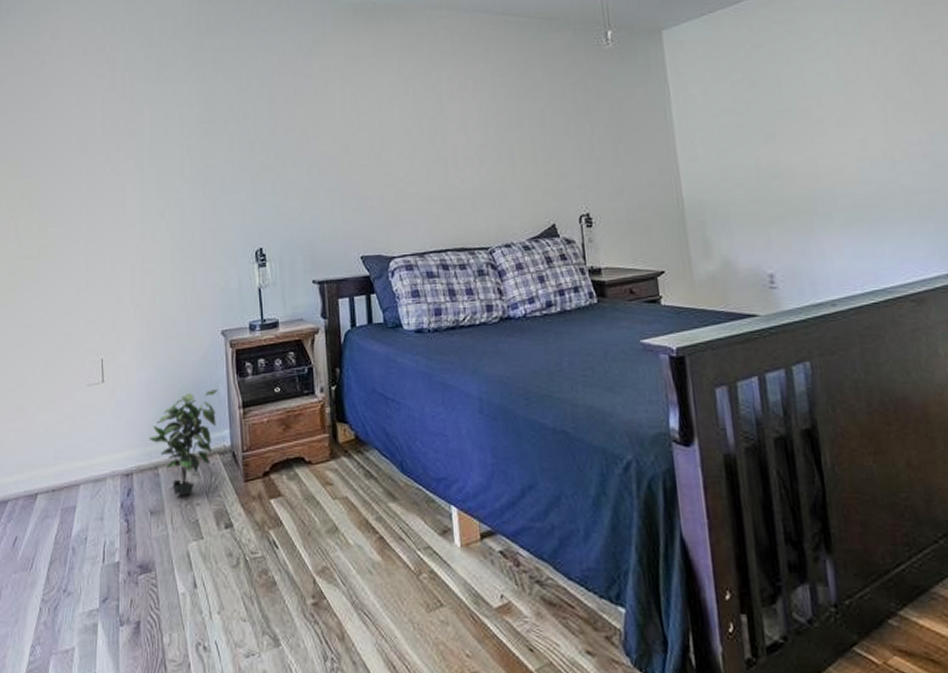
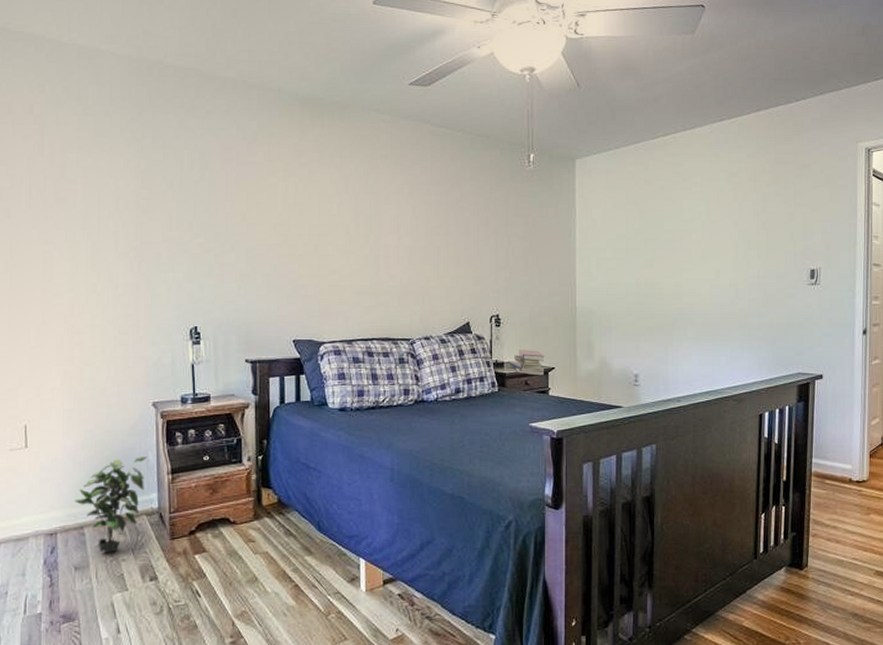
books: none [606,251,652,282] -> present [508,349,545,376]

